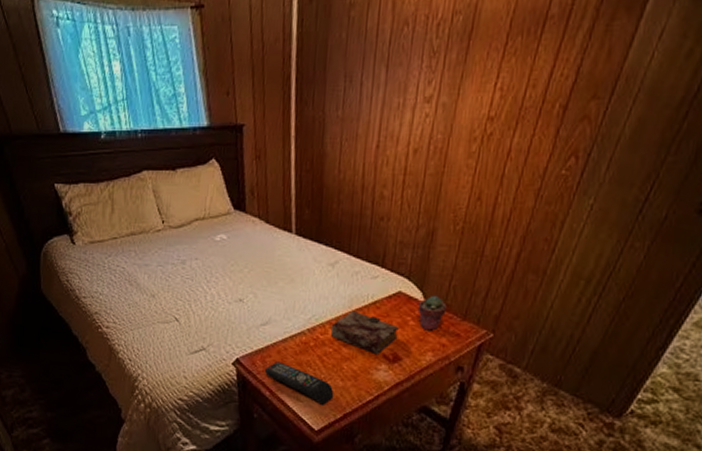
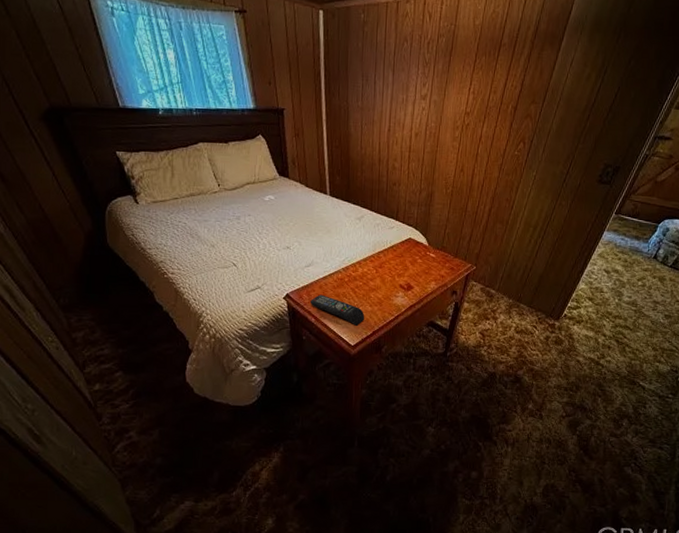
book: present [330,310,399,355] -> none [360,253,410,286]
potted succulent: present [417,295,447,331] -> none [423,240,444,266]

